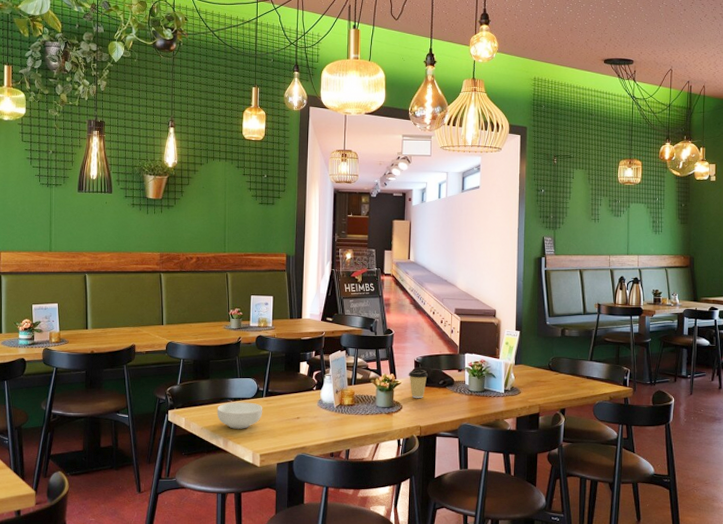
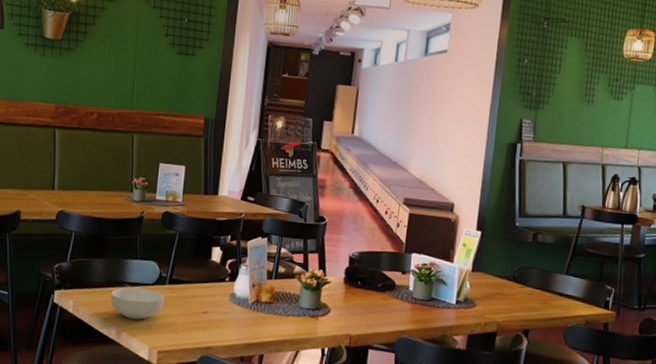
coffee cup: present [408,369,429,398] -> none [340,267,365,302]

